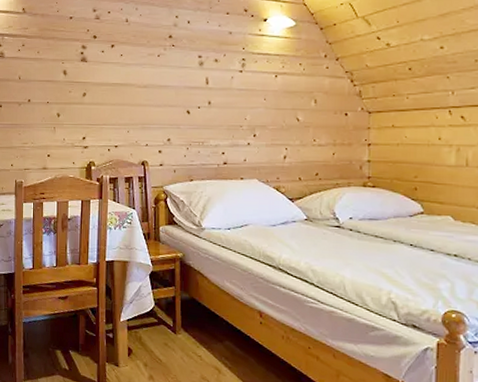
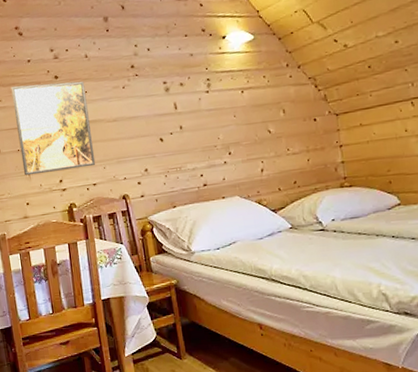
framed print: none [49,40,121,129] -> present [11,81,96,176]

